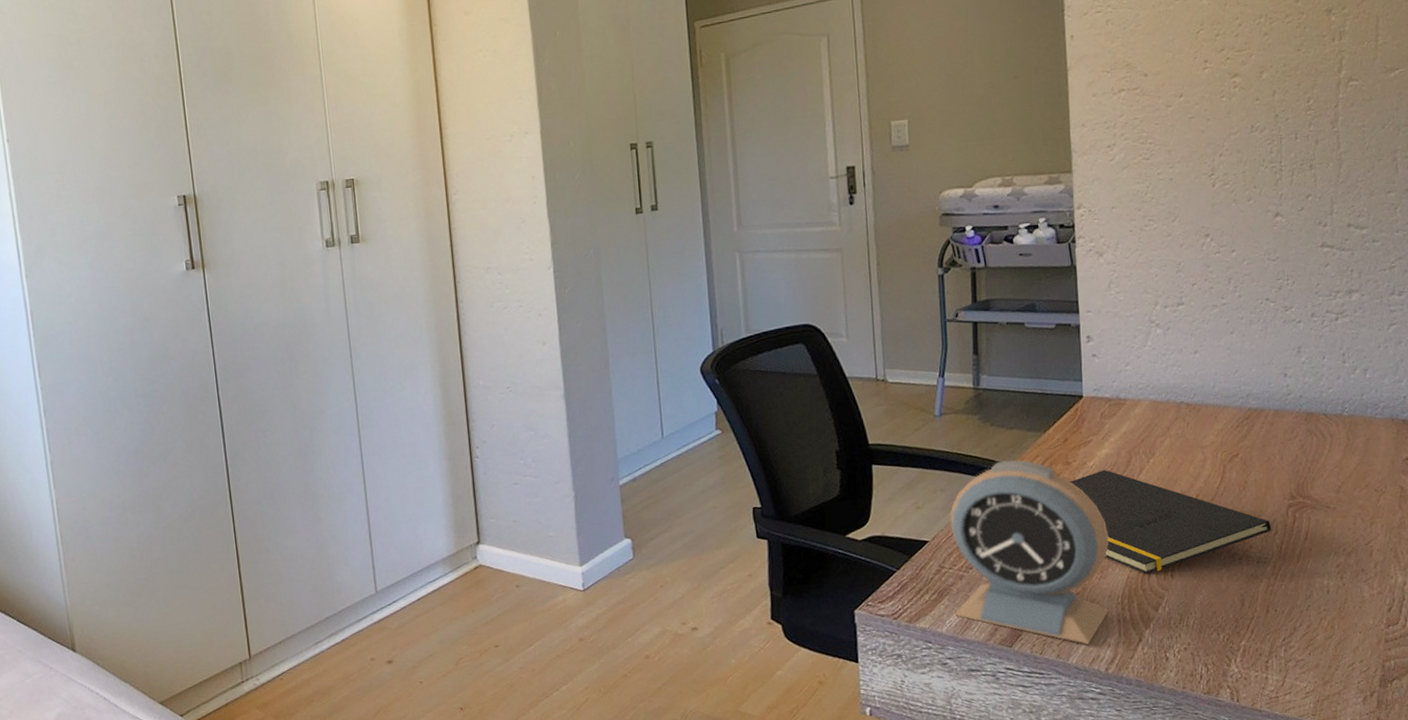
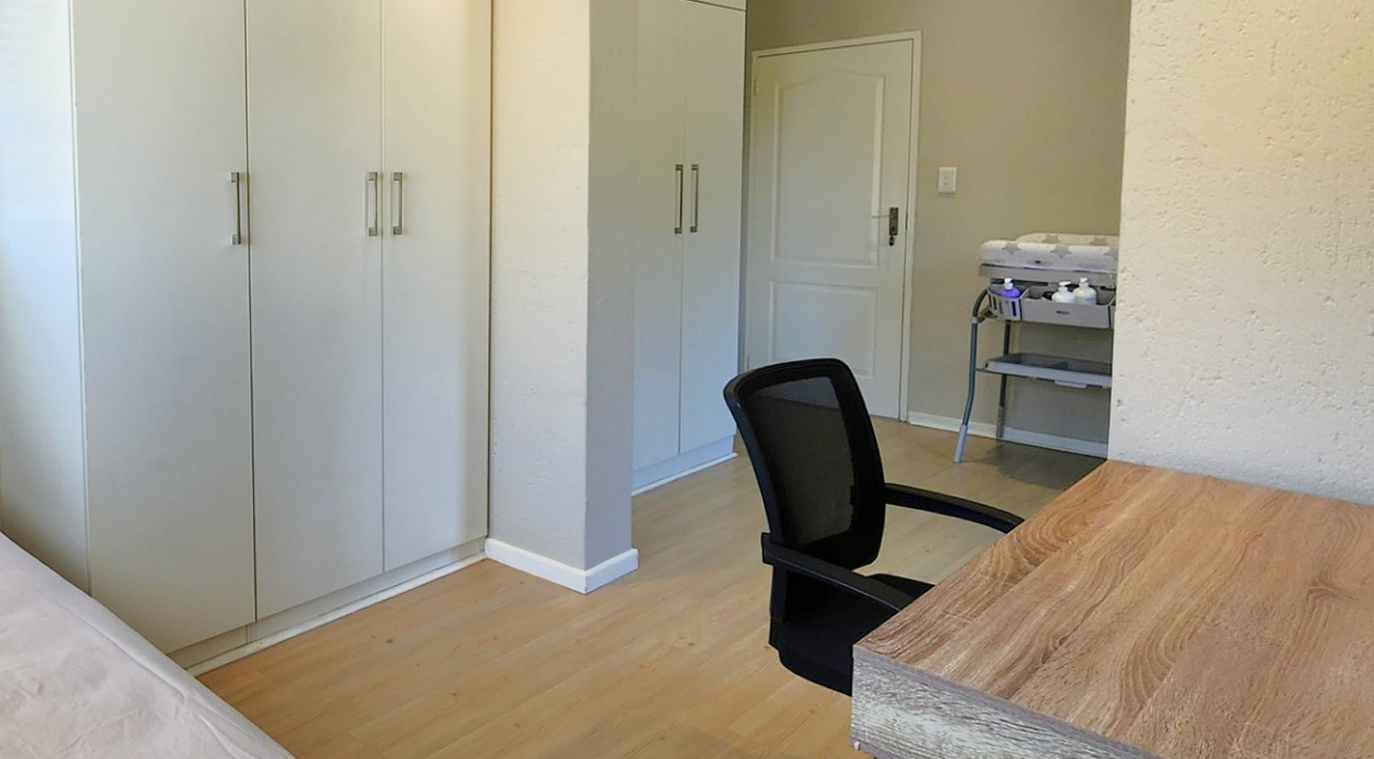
alarm clock: present [950,460,1109,645] -> none [955,514,1119,706]
notepad: present [1069,469,1272,575] -> none [1084,534,1290,643]

